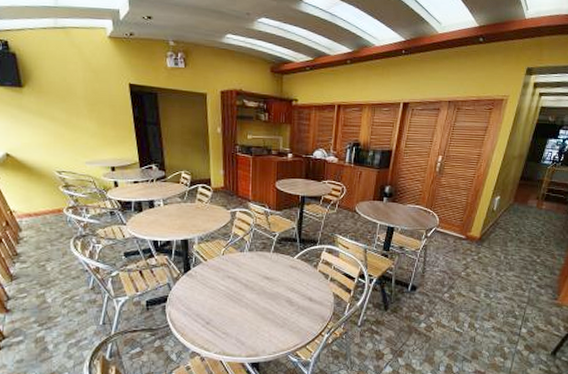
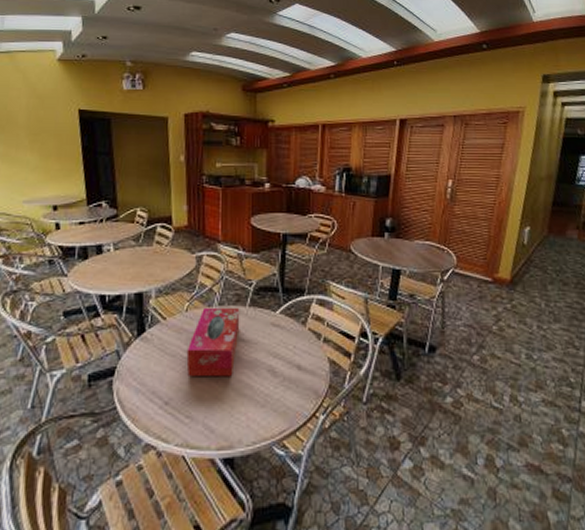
tissue box: none [223,252,266,305] -> present [186,307,240,377]

